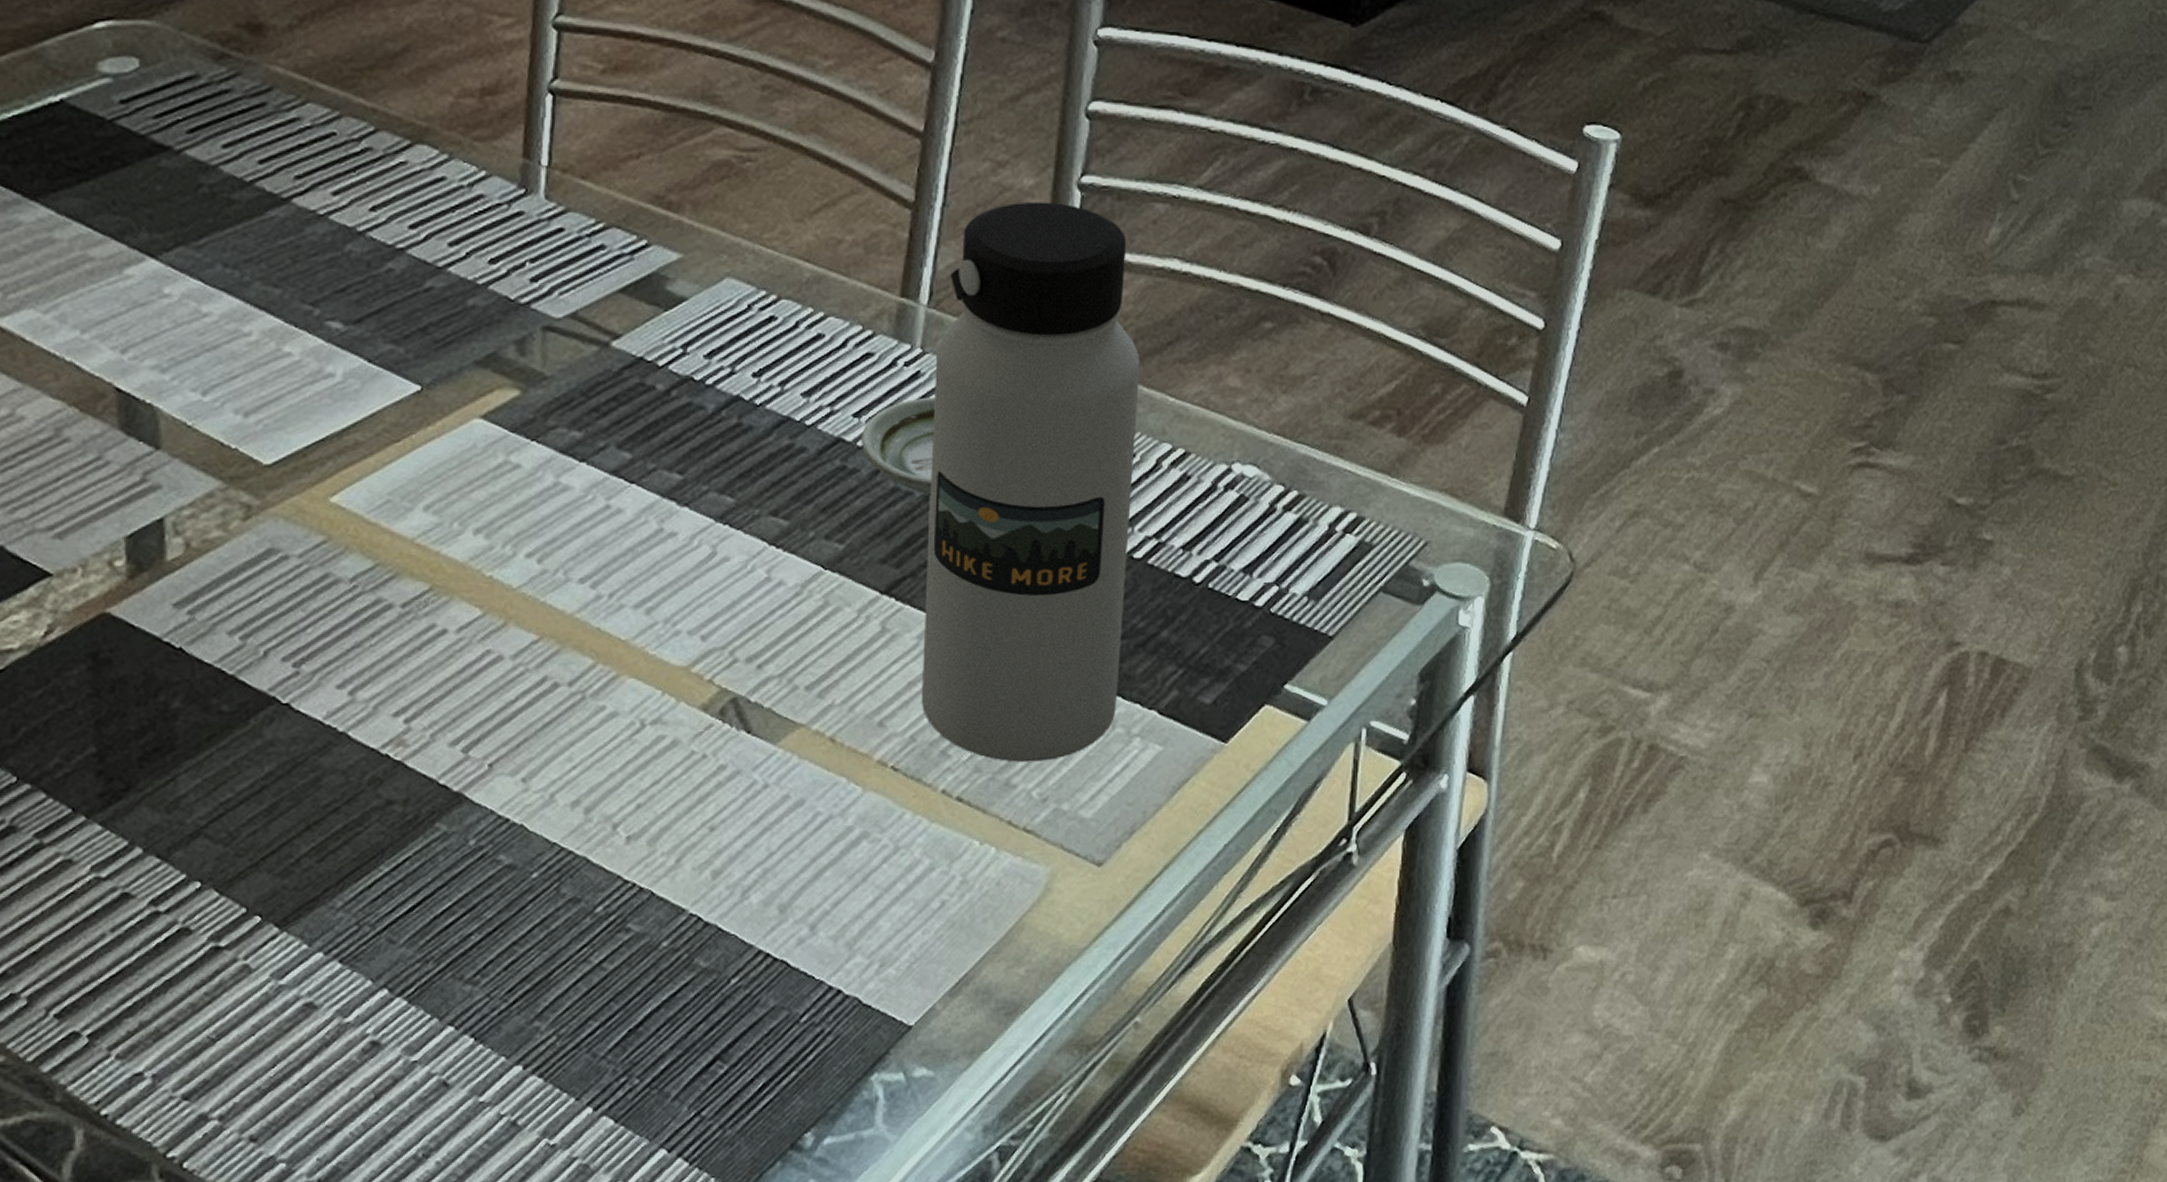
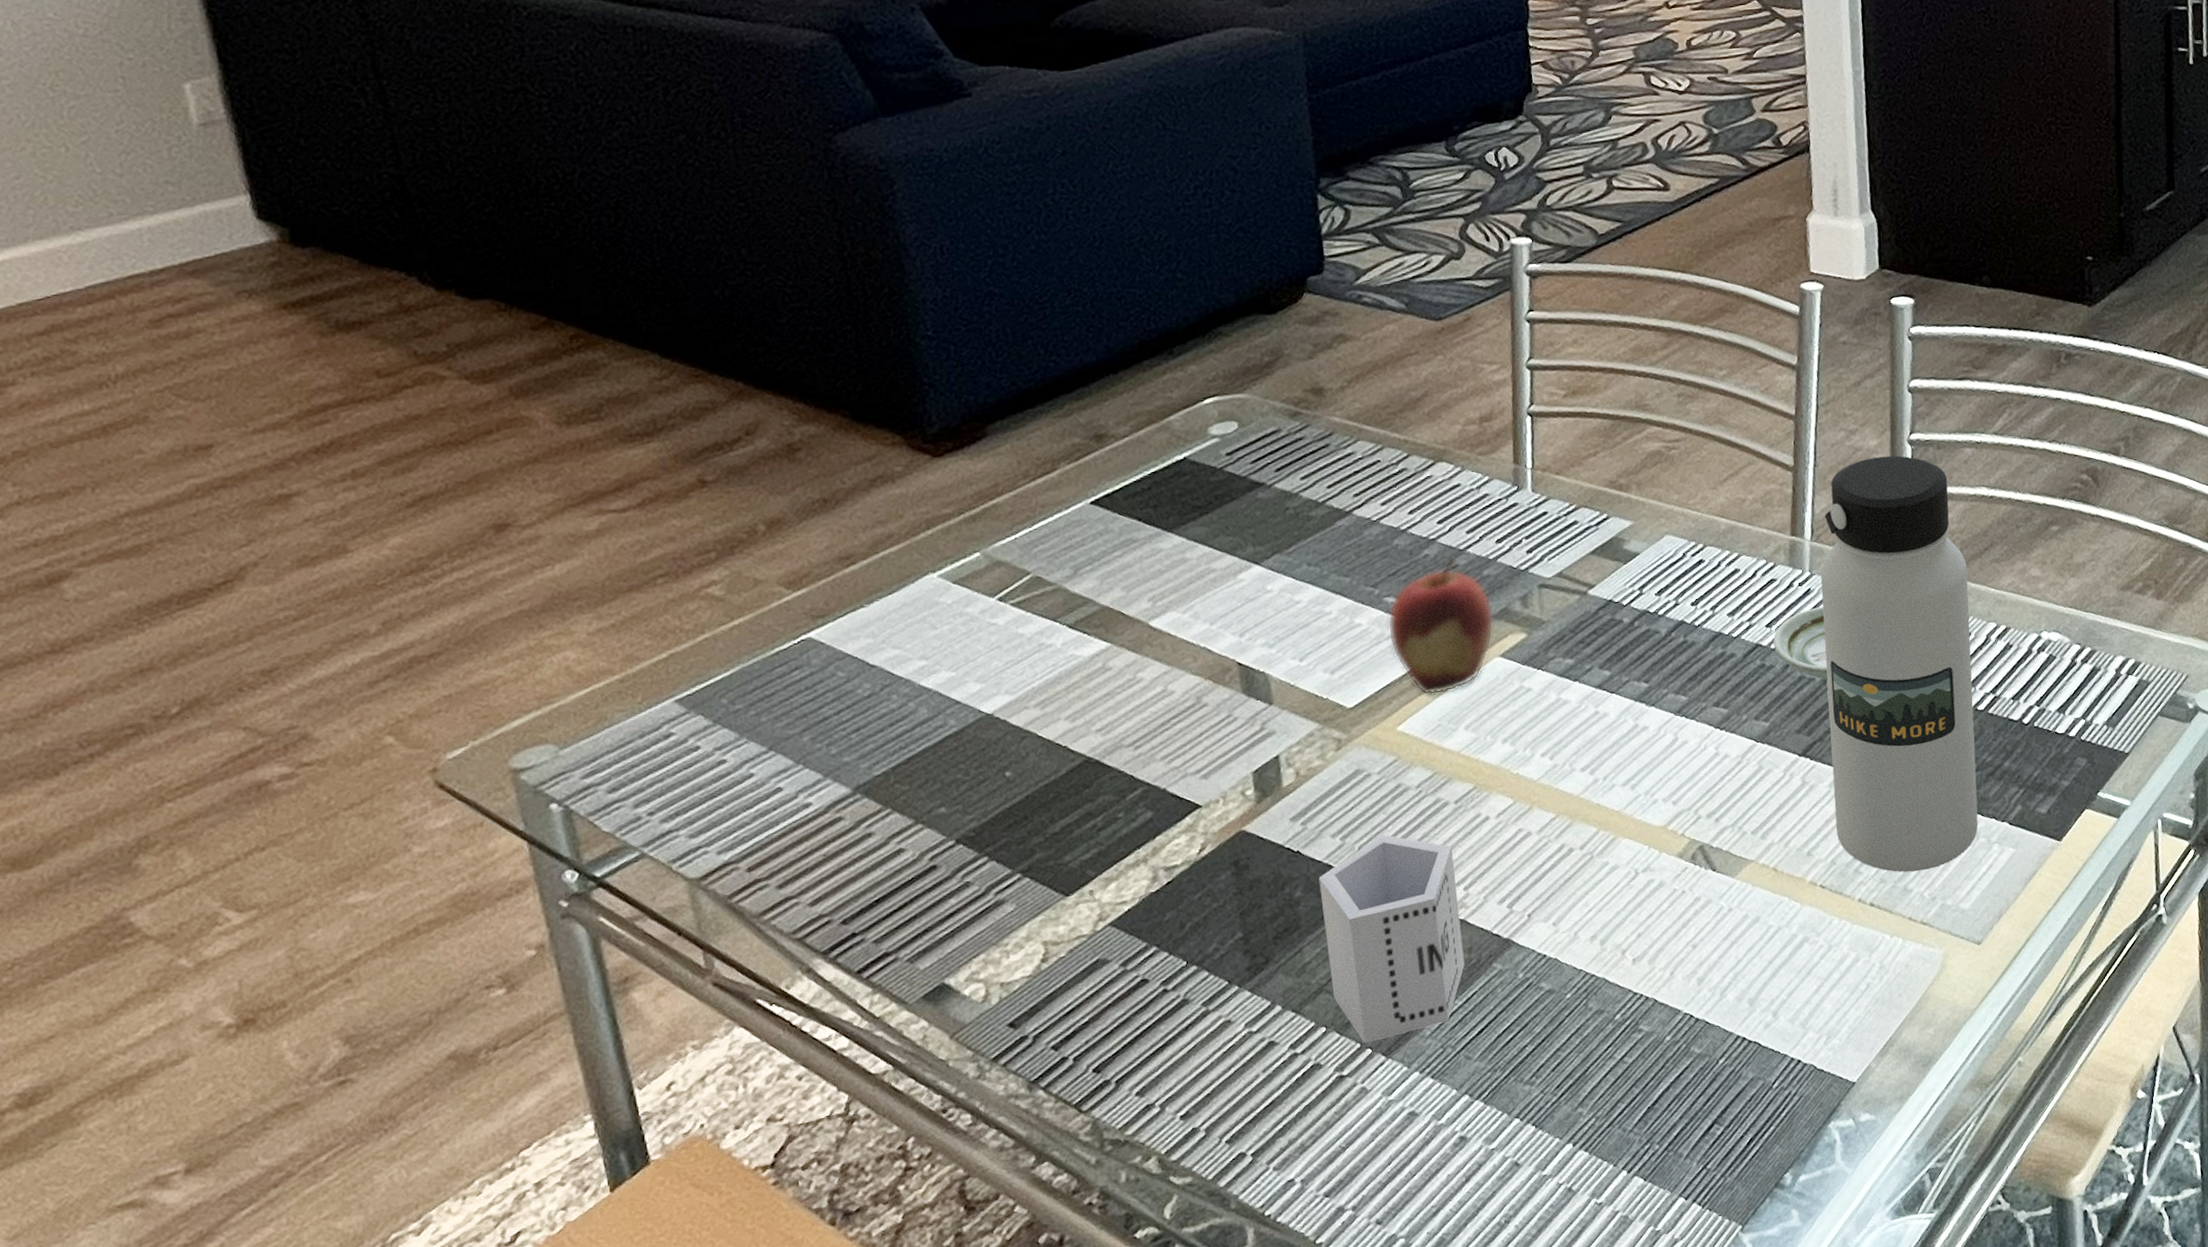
cup: none [206,638,397,909] -> present [1318,834,1465,1044]
fruit: none [327,274,478,461] -> present [1387,555,1495,696]

